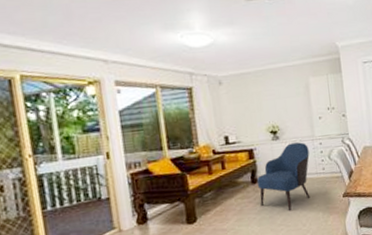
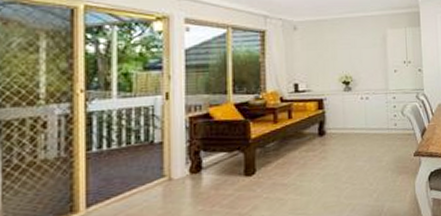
armchair: present [256,142,311,212] -> none [324,95,382,168]

